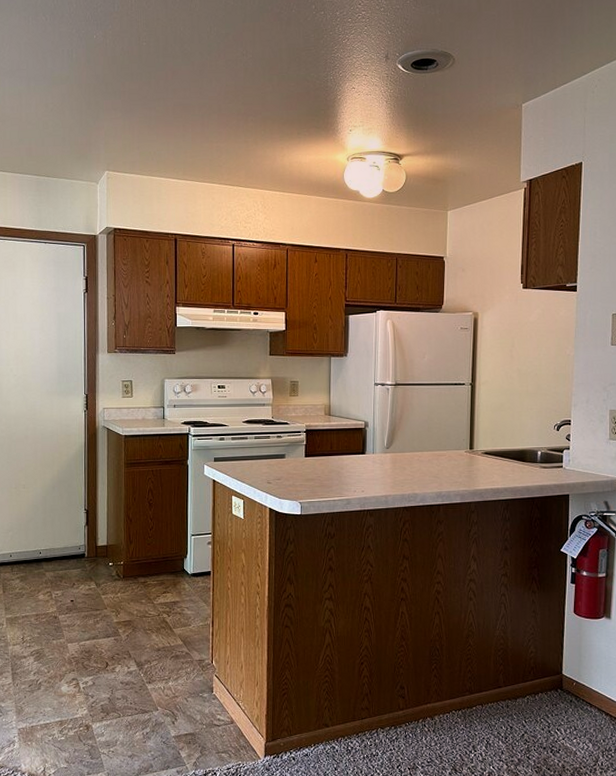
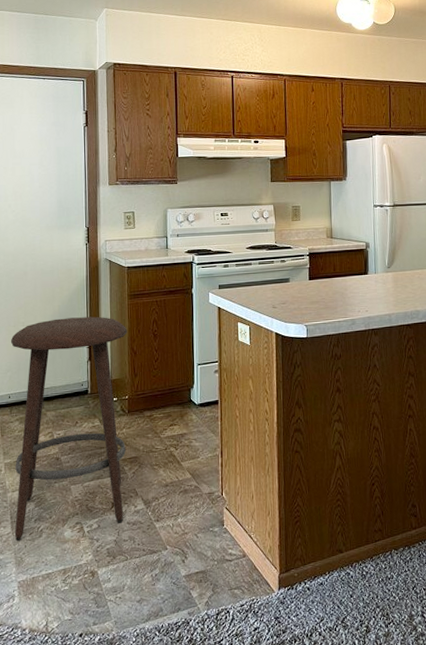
stool: none [12,483,124,692] -> present [10,316,127,542]

